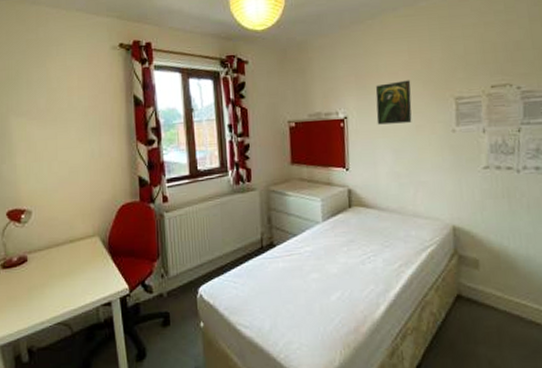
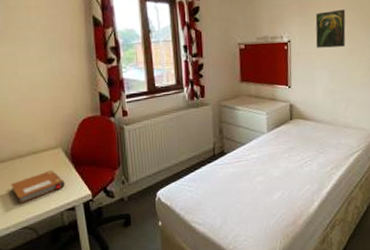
notebook: none [46,261,101,297] -> present [10,170,65,204]

